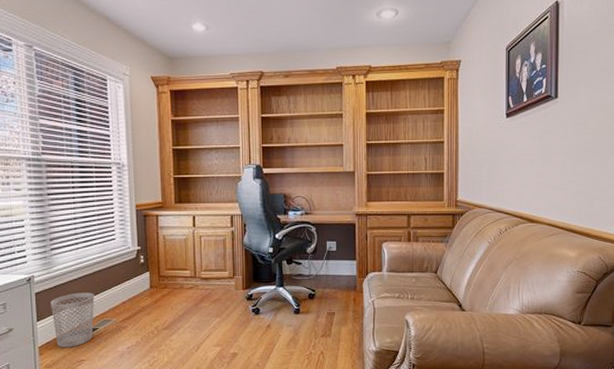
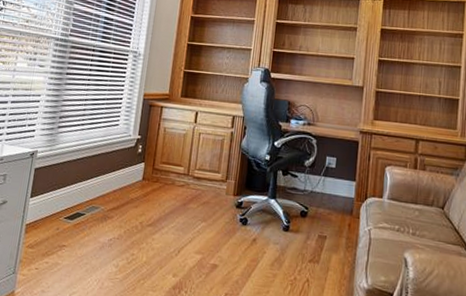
wastebasket: present [51,292,95,348] -> none [43,173,89,230]

